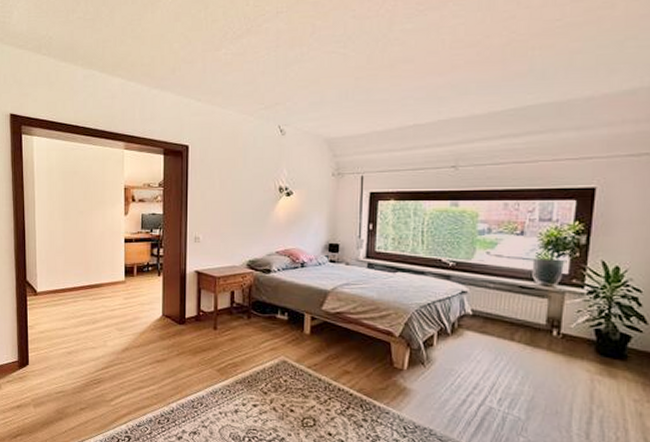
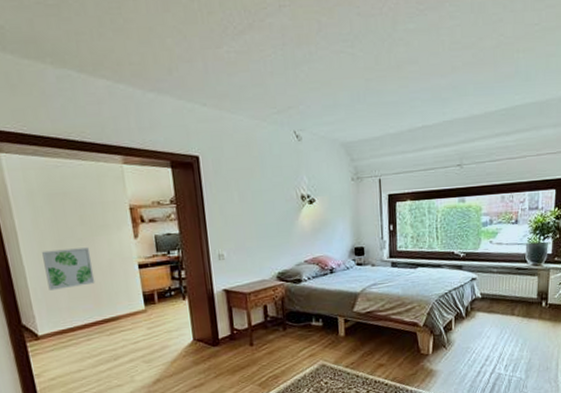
wall art: none [51,219,88,254] -> present [42,247,95,290]

